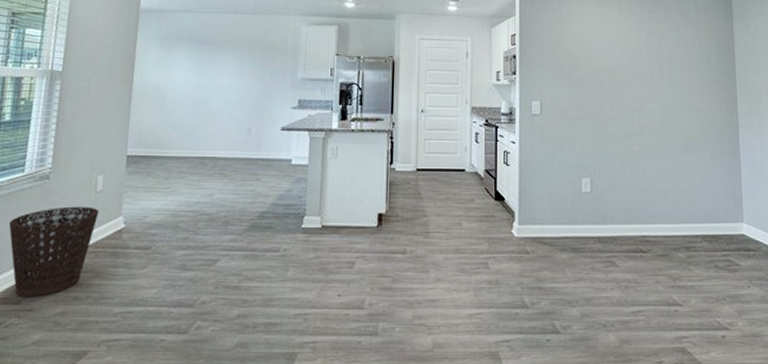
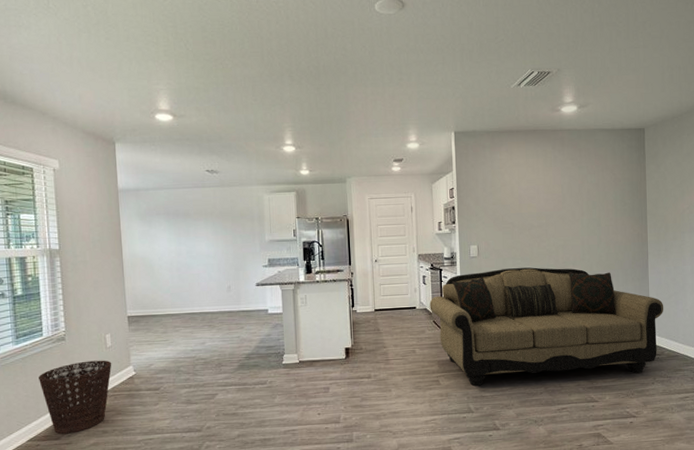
sofa: none [481,131,760,274] -> present [429,267,664,387]

